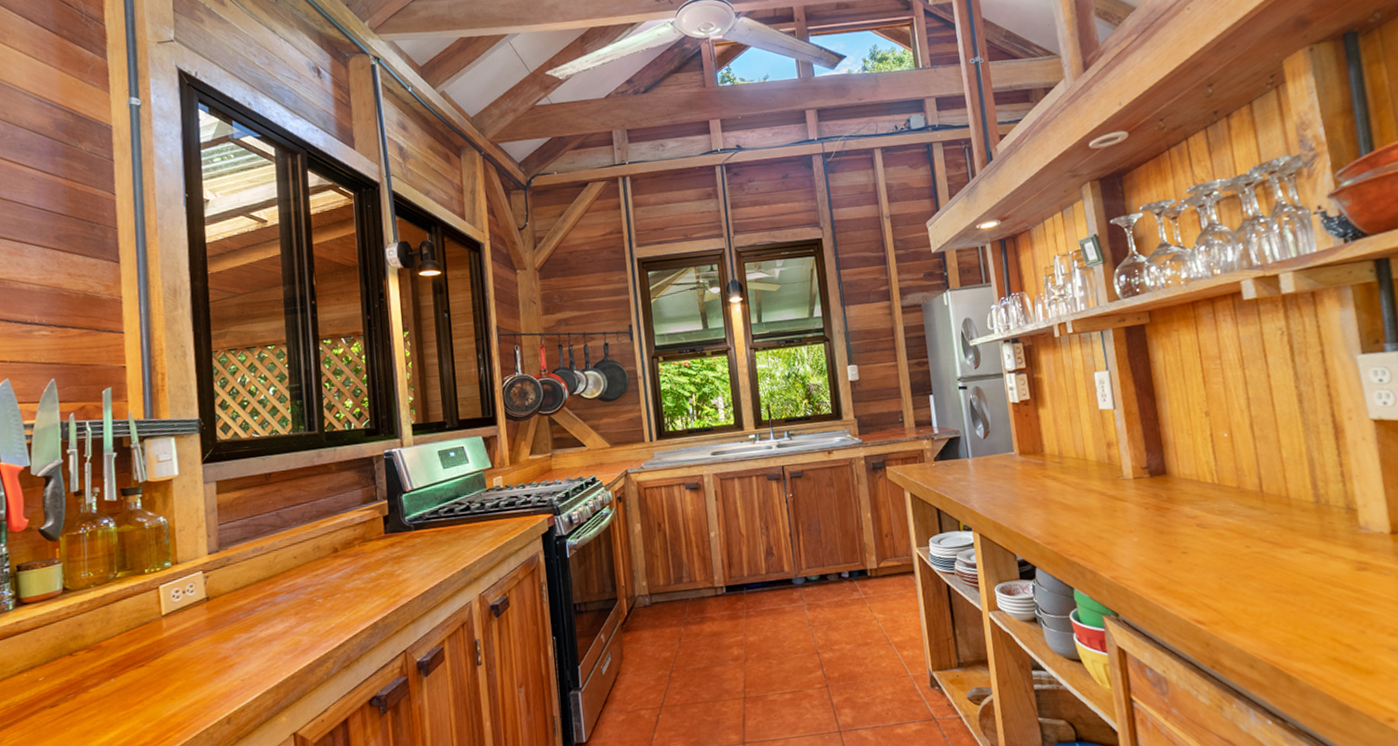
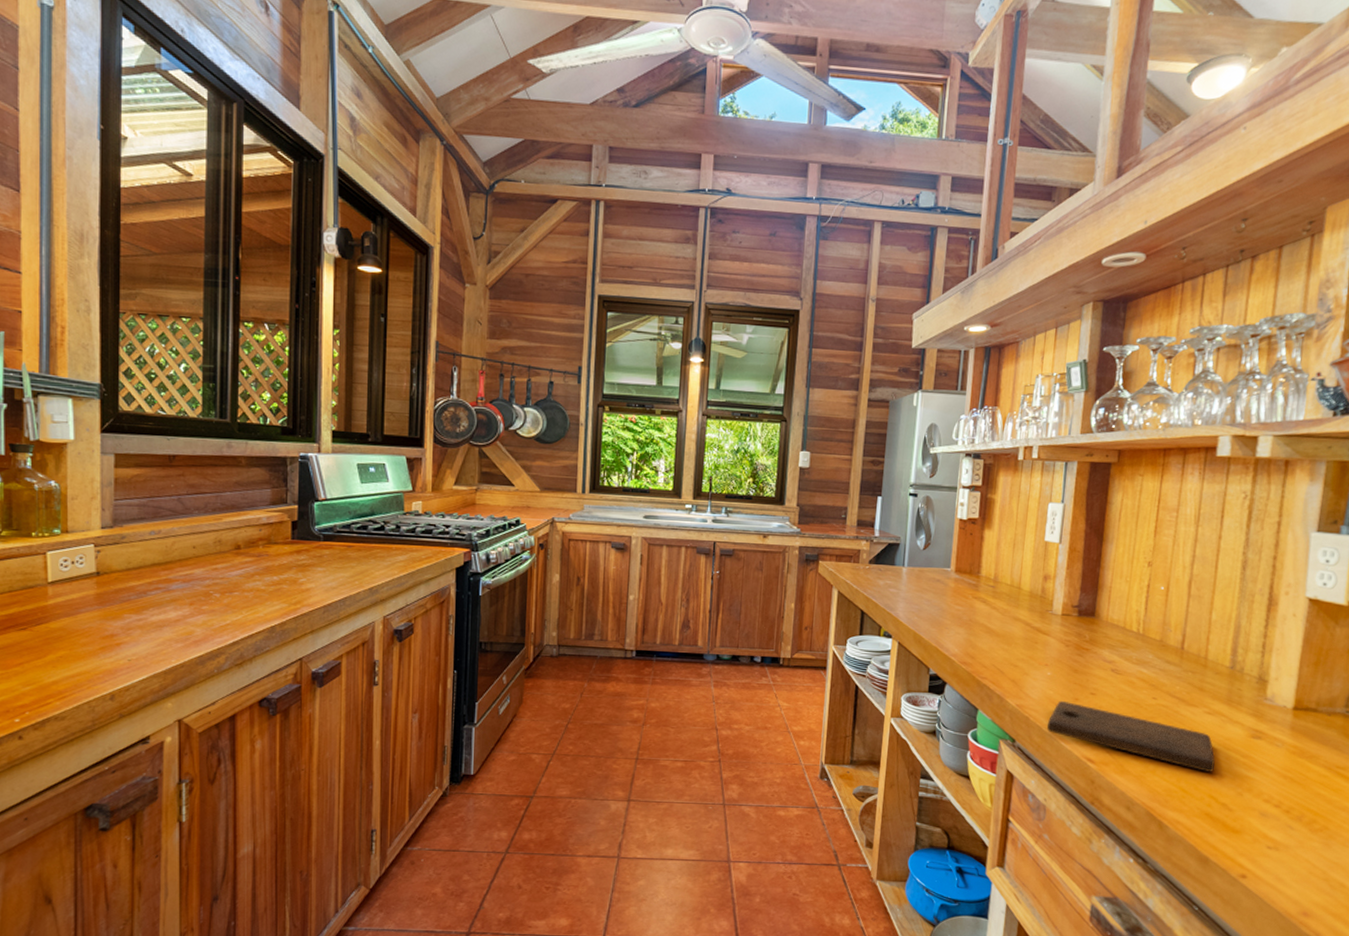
cutting board: none [1146,564,1328,615] -> present [1046,700,1215,773]

